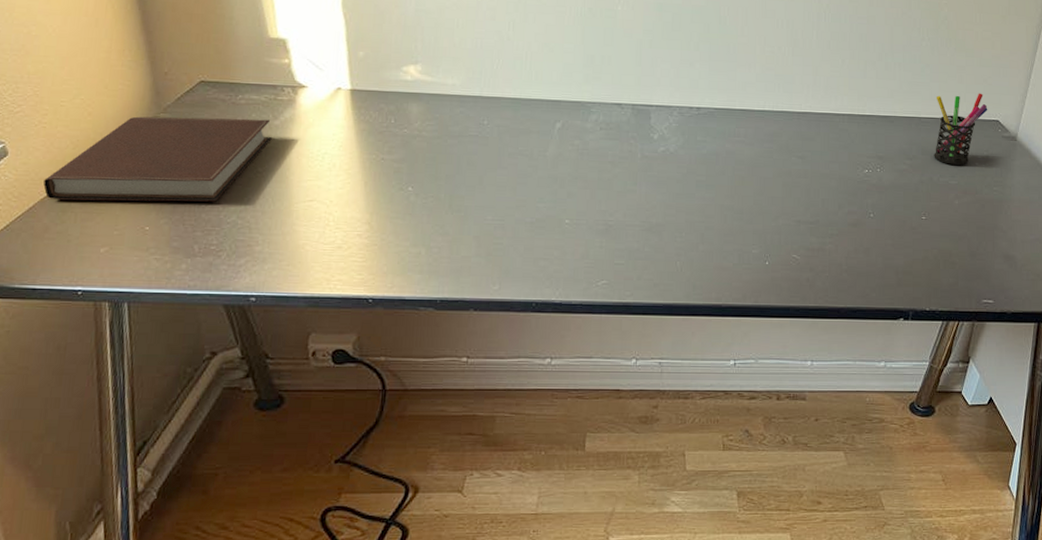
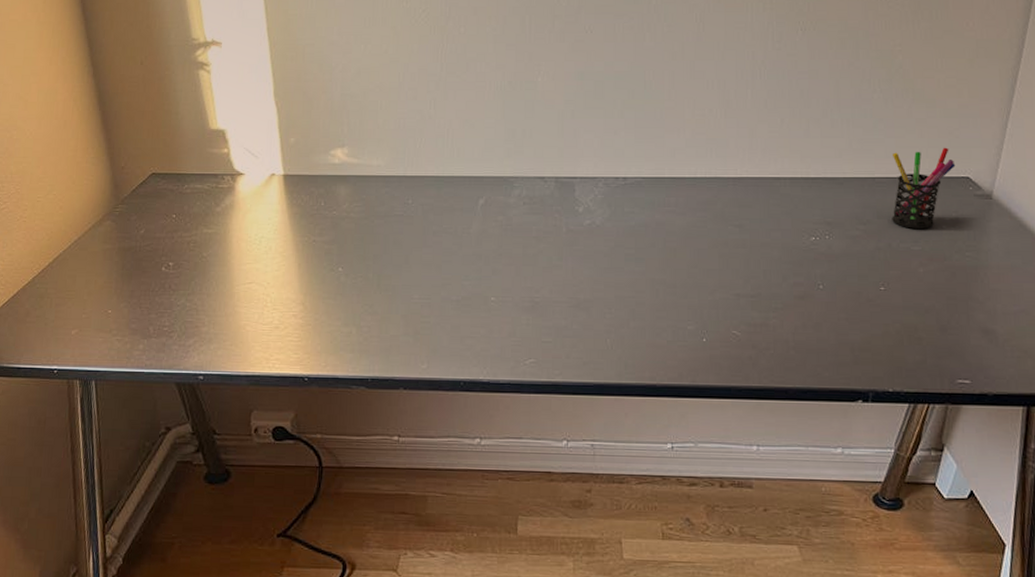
notebook: present [43,116,272,202] -> none [25,207,215,287]

